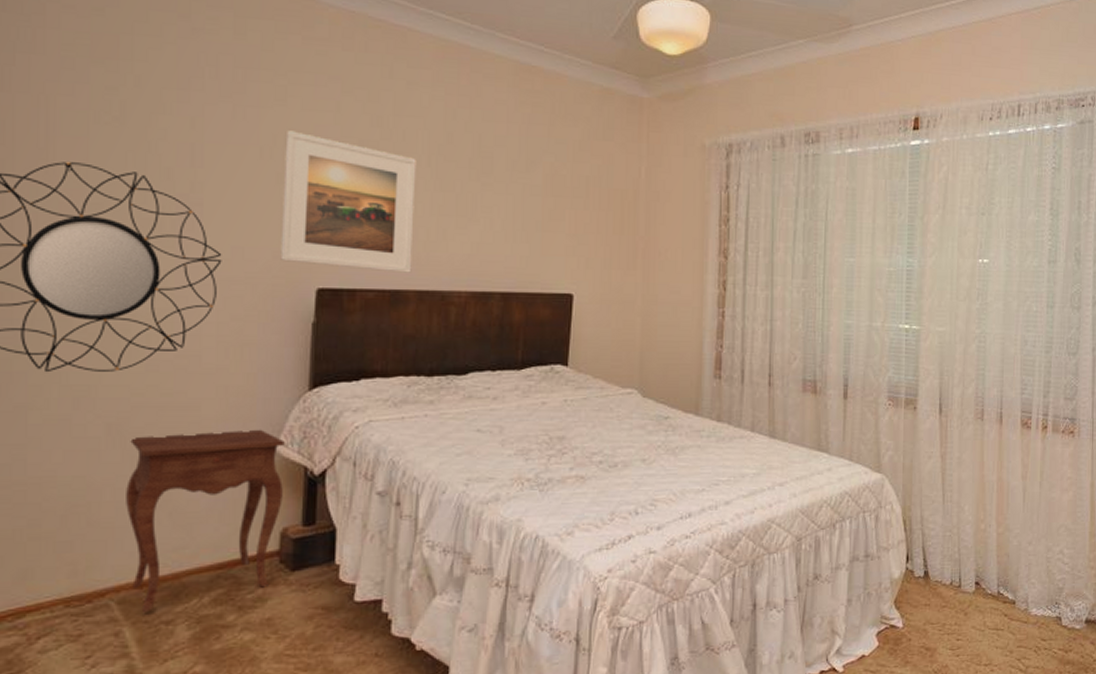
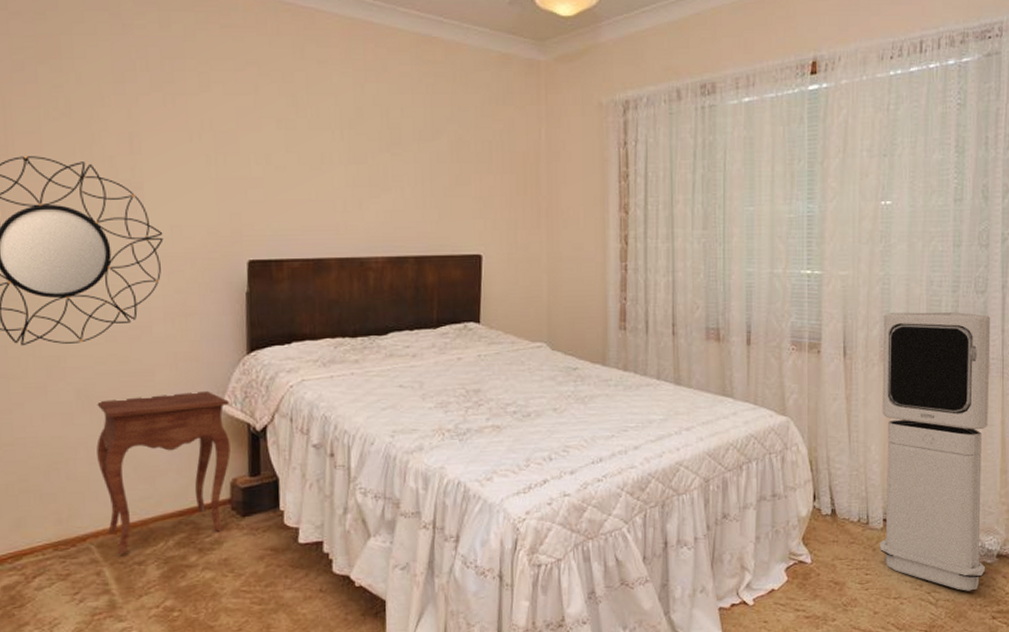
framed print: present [280,130,416,273] -> none [211,115,332,242]
air purifier: none [971,371,1082,658] -> present [879,311,991,591]

